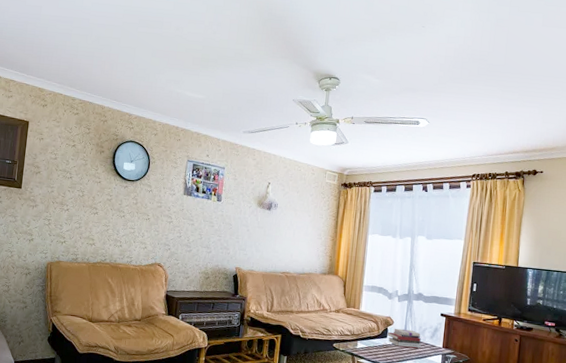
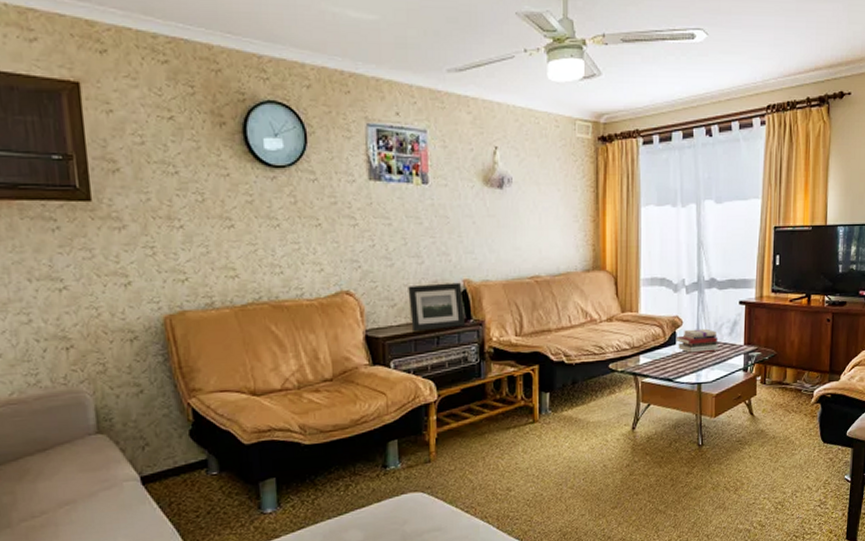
picture frame: none [196,266,234,299] -> present [408,282,465,332]

